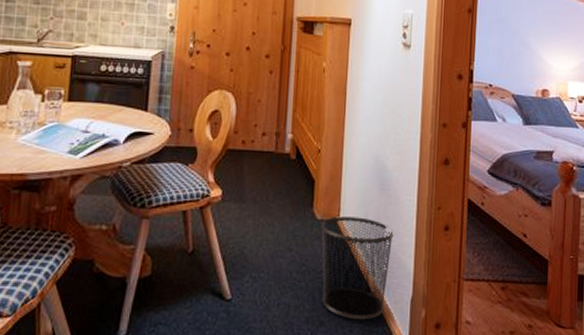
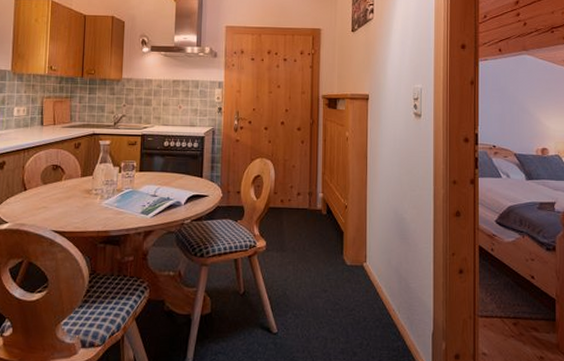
waste bin: present [321,216,394,320] -> none [351,262,414,351]

